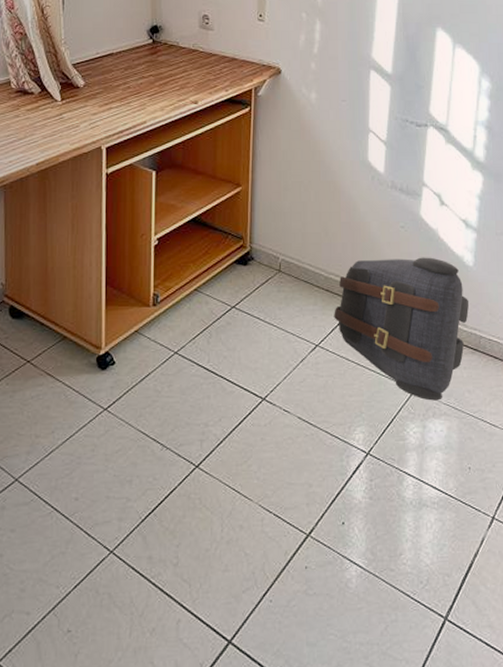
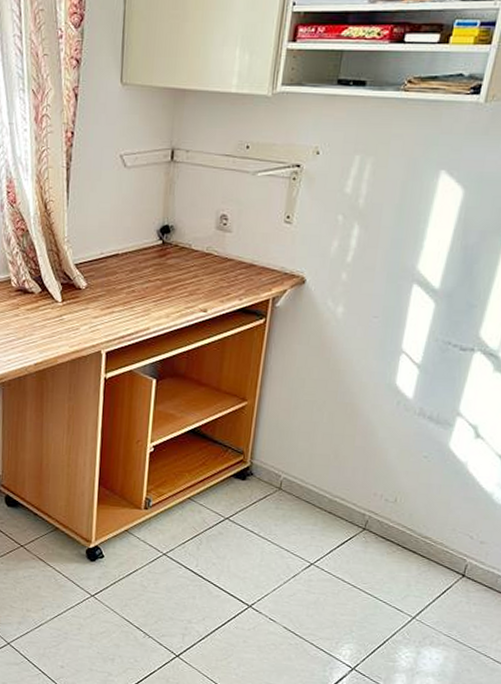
backpack: present [334,257,469,401] -> none [334,486,491,631]

